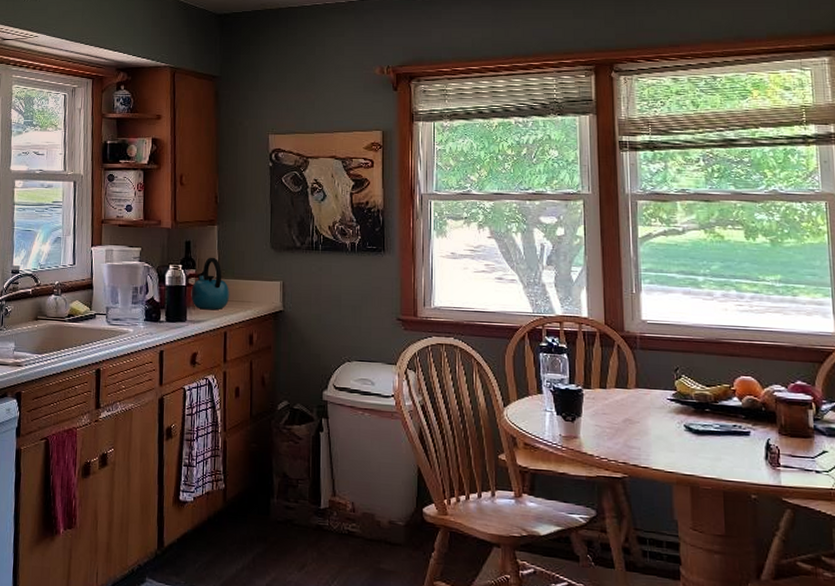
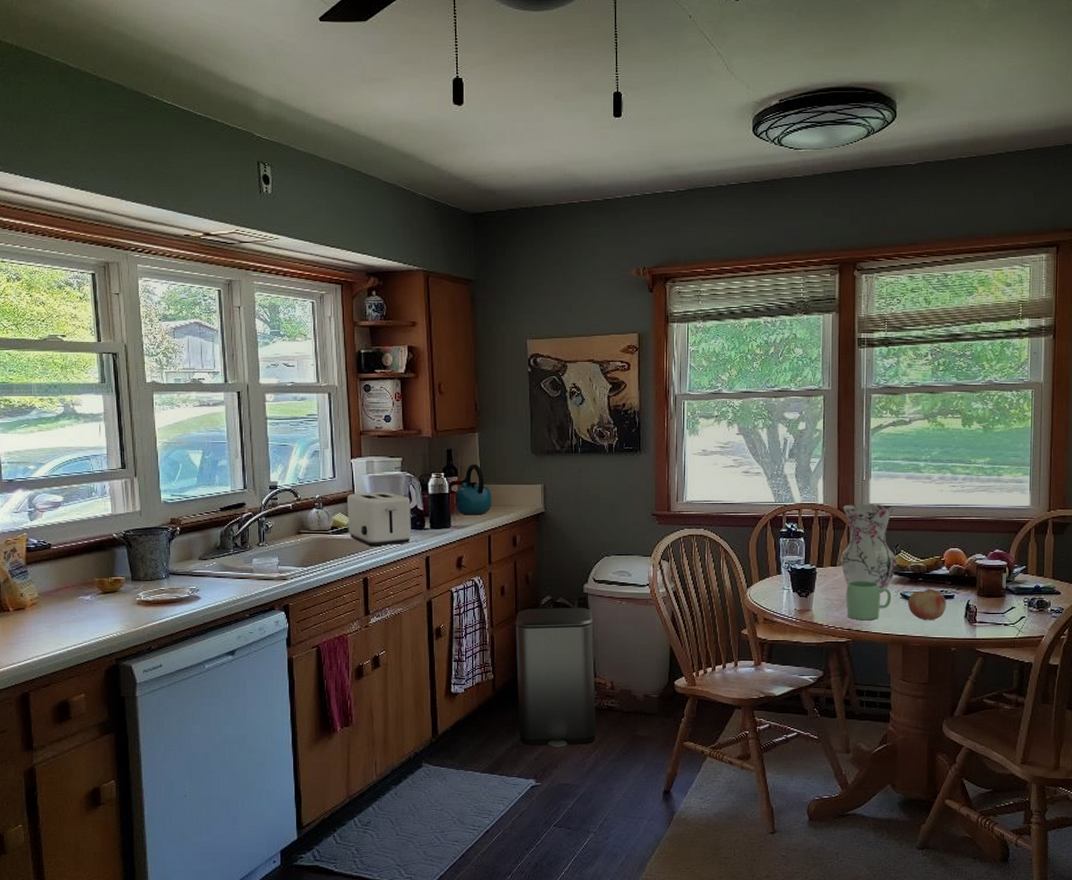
toaster: none [84,281,148,337] -> present [346,492,411,547]
pedal bin: none [249,413,335,575] -> present [515,607,596,748]
vase: none [610,319,677,424] -> present [840,503,896,594]
mug: none [619,406,674,455] -> present [846,580,892,621]
fruit: none [693,421,741,460] -> present [907,588,946,621]

